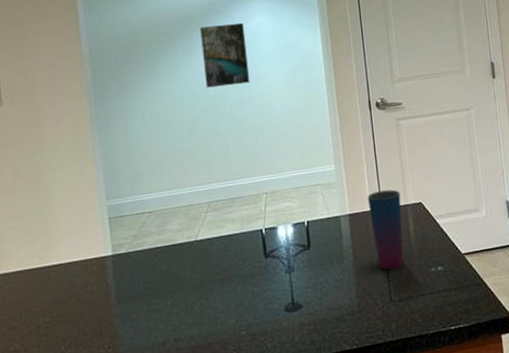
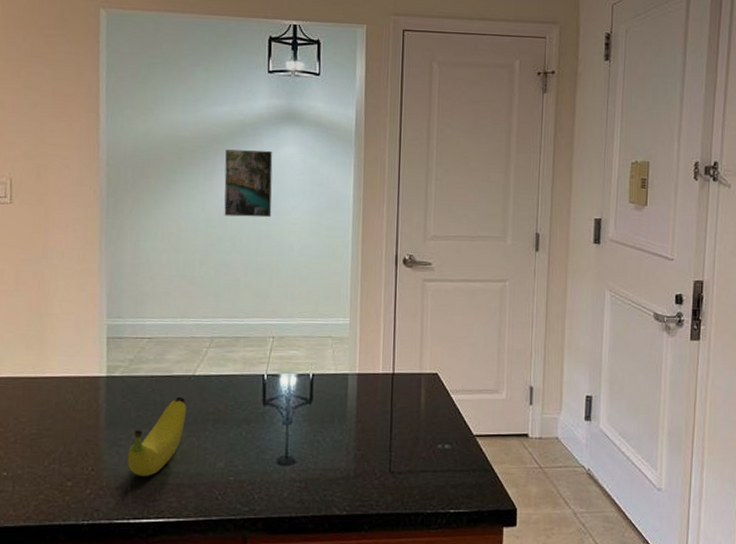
fruit: none [141,263,193,346] -> present [127,397,186,476]
cup: present [367,189,404,270] -> none [379,354,416,439]

